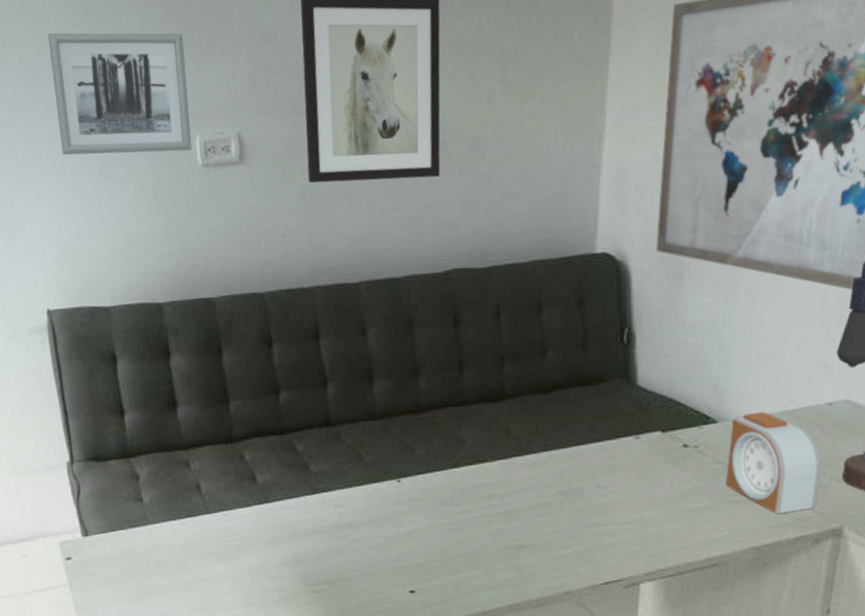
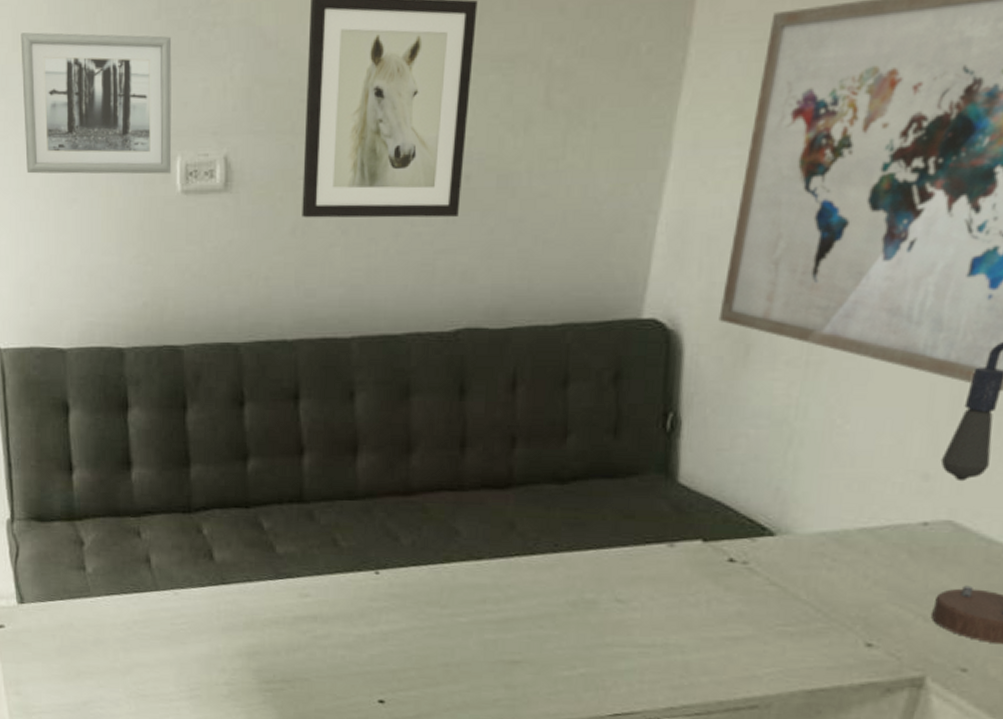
alarm clock: present [726,412,821,513] -> none [778,526,906,653]

